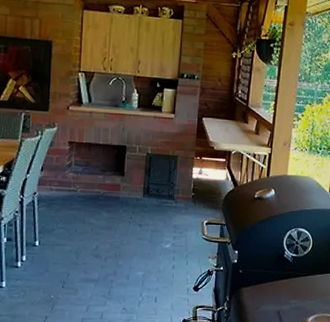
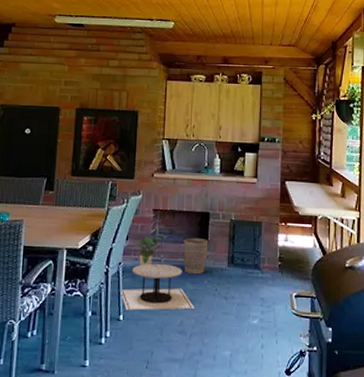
side table: none [36,193,110,237] -> present [120,263,195,311]
potted plant: none [49,166,81,196] -> present [134,235,165,267]
wastebasket: none [99,169,125,204] -> present [183,237,209,275]

